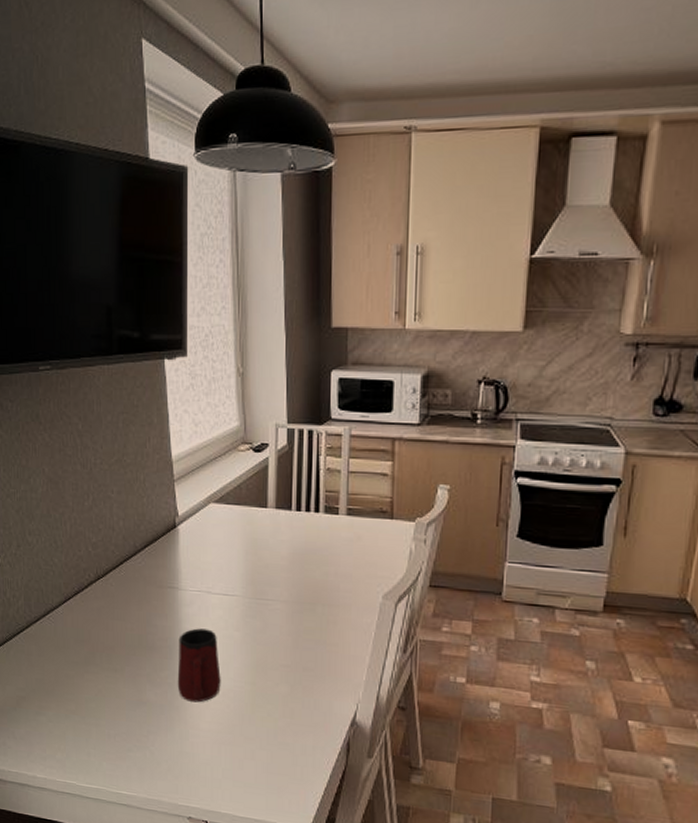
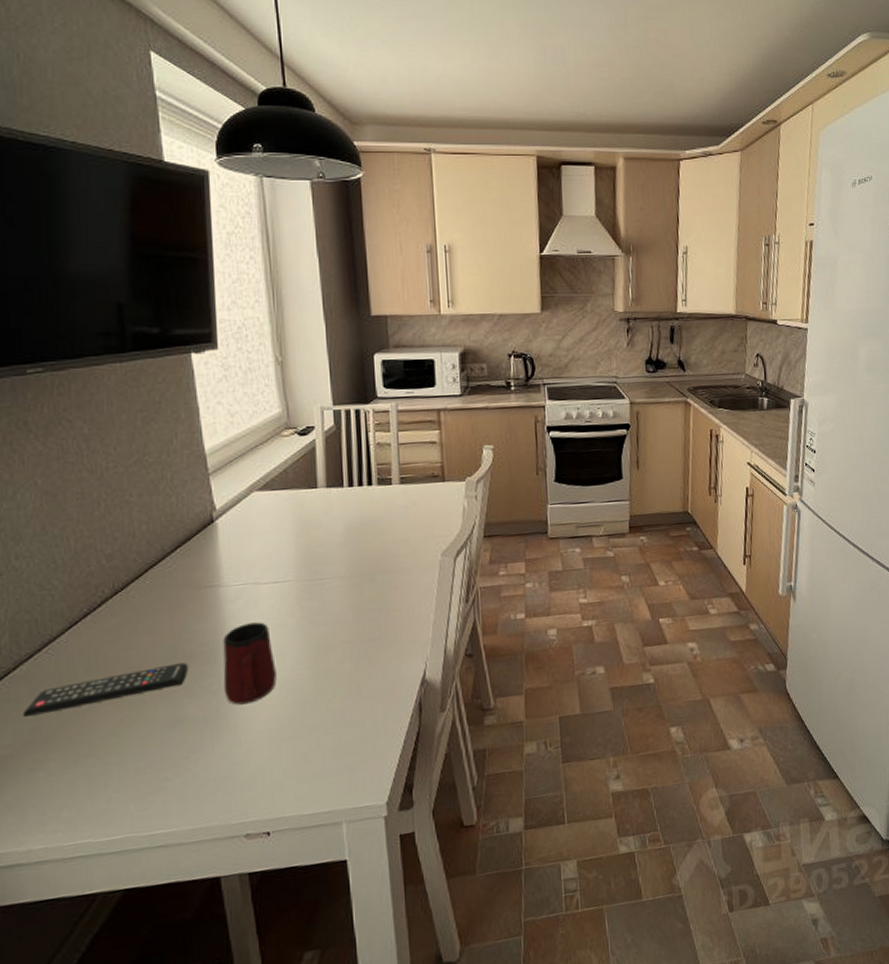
remote control: none [32,649,150,672] -> present [23,662,188,717]

